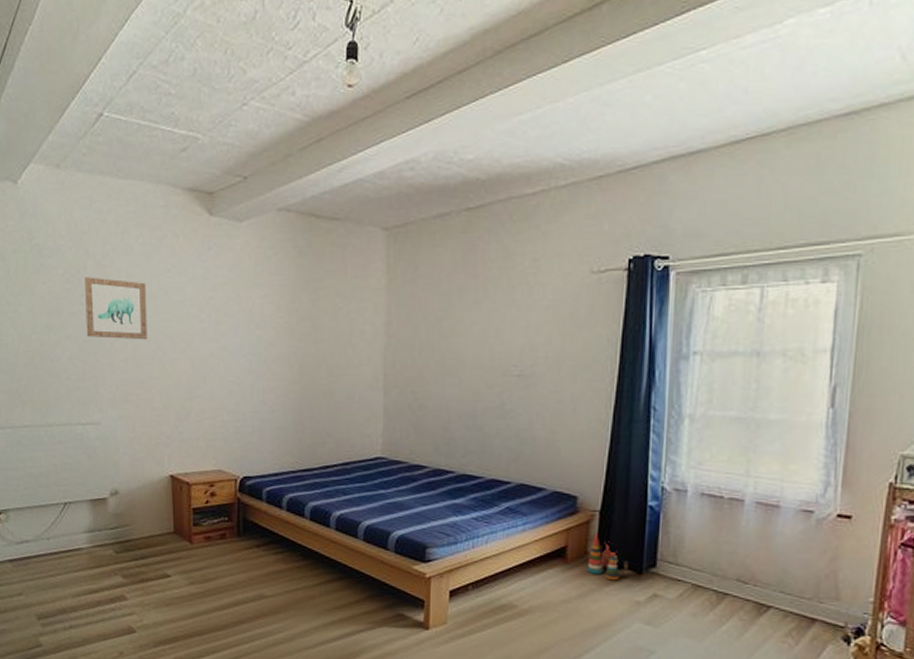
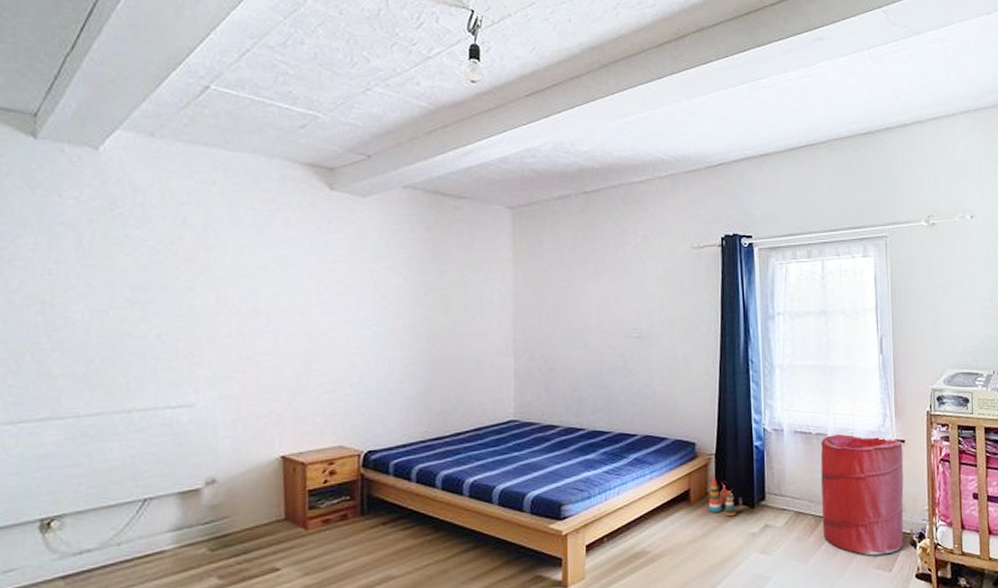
wall art: present [85,277,147,340] -> none [181,248,257,314]
laundry hamper: none [725,501,848,647] -> present [820,434,904,556]

